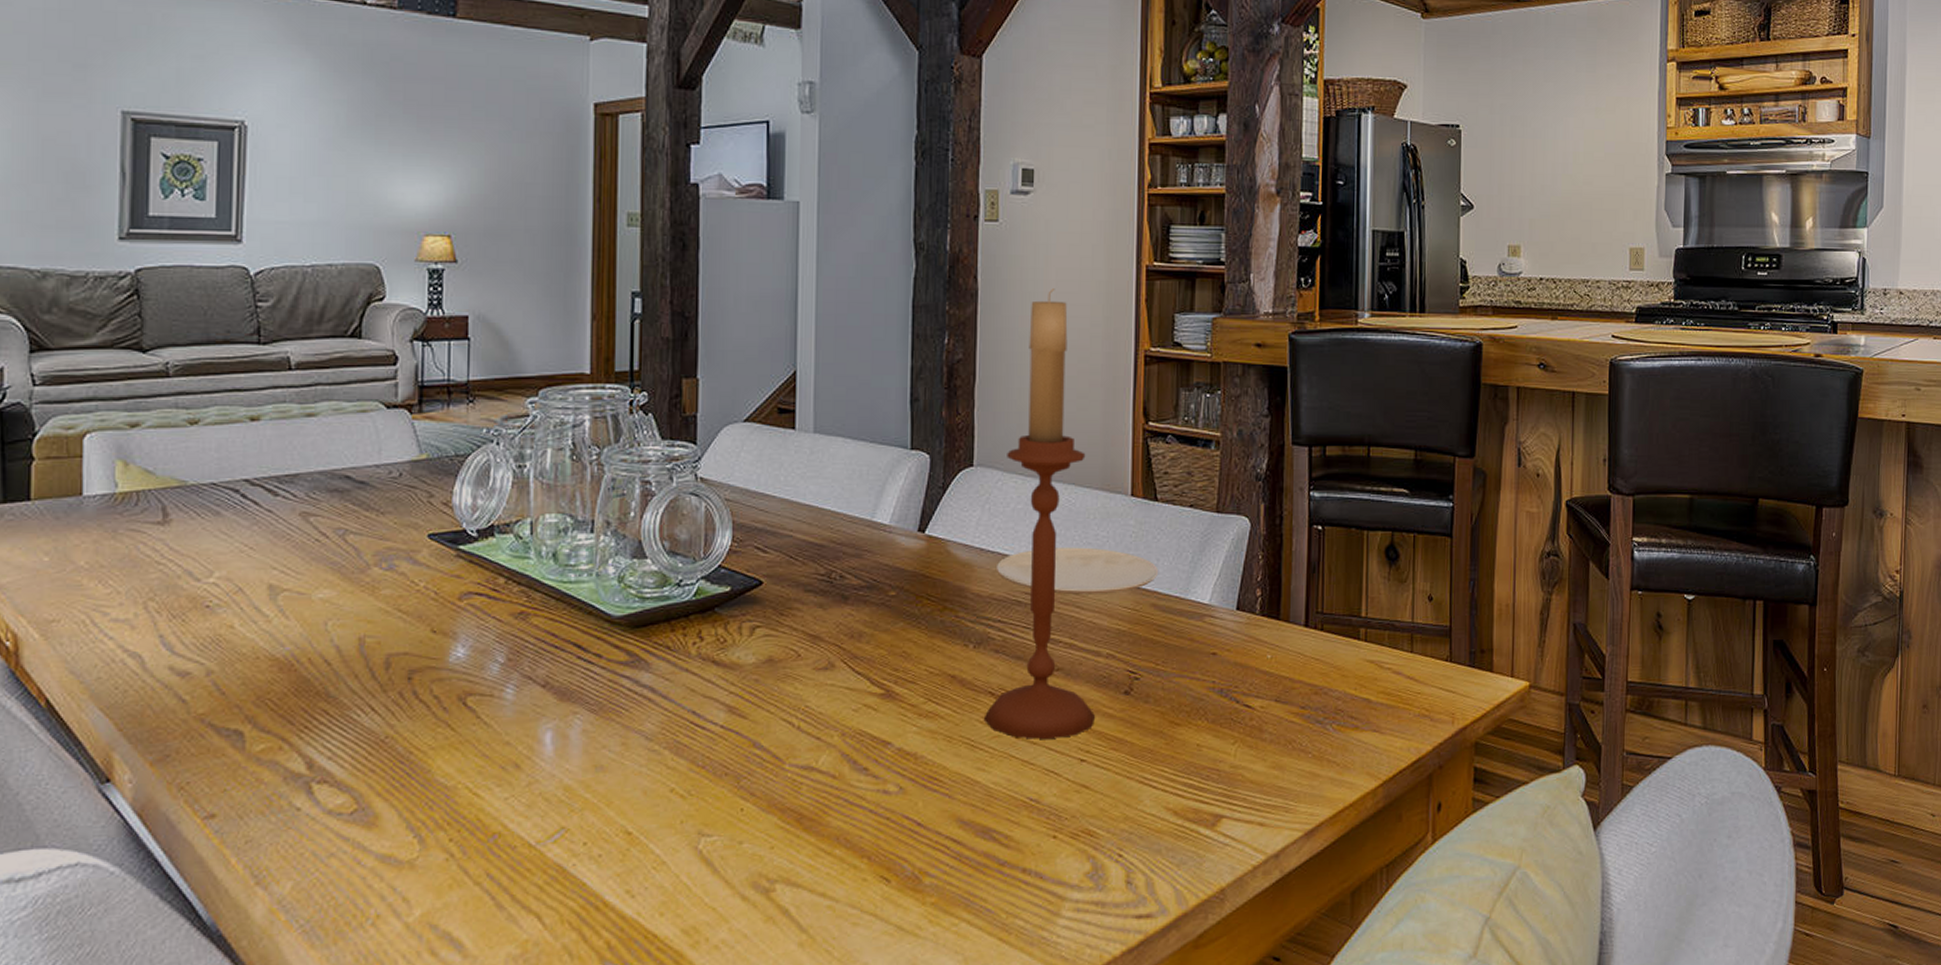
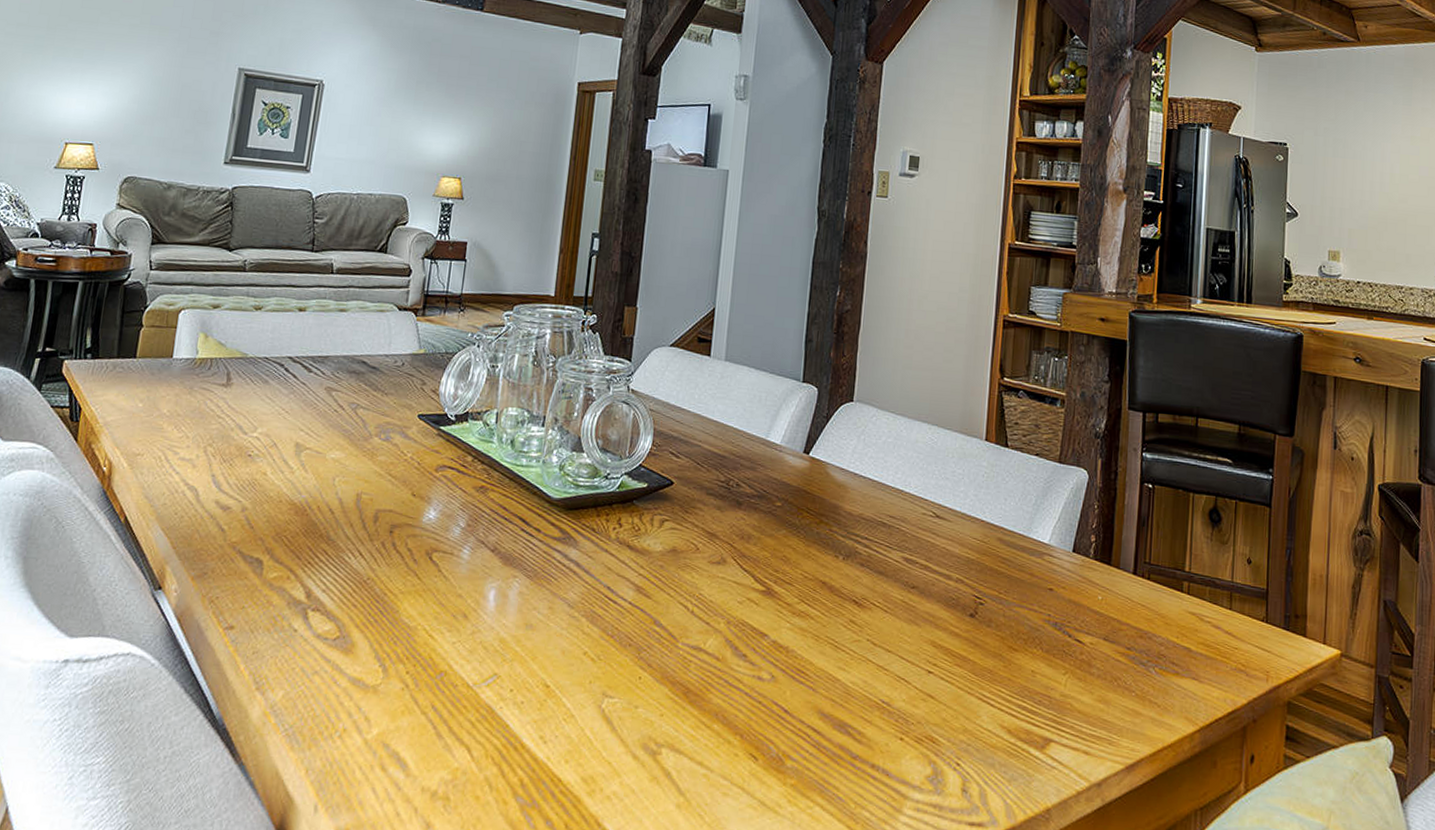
candlestick: present [983,288,1095,739] -> none [847,257,949,649]
plate: present [997,547,1159,595] -> none [867,478,1006,525]

